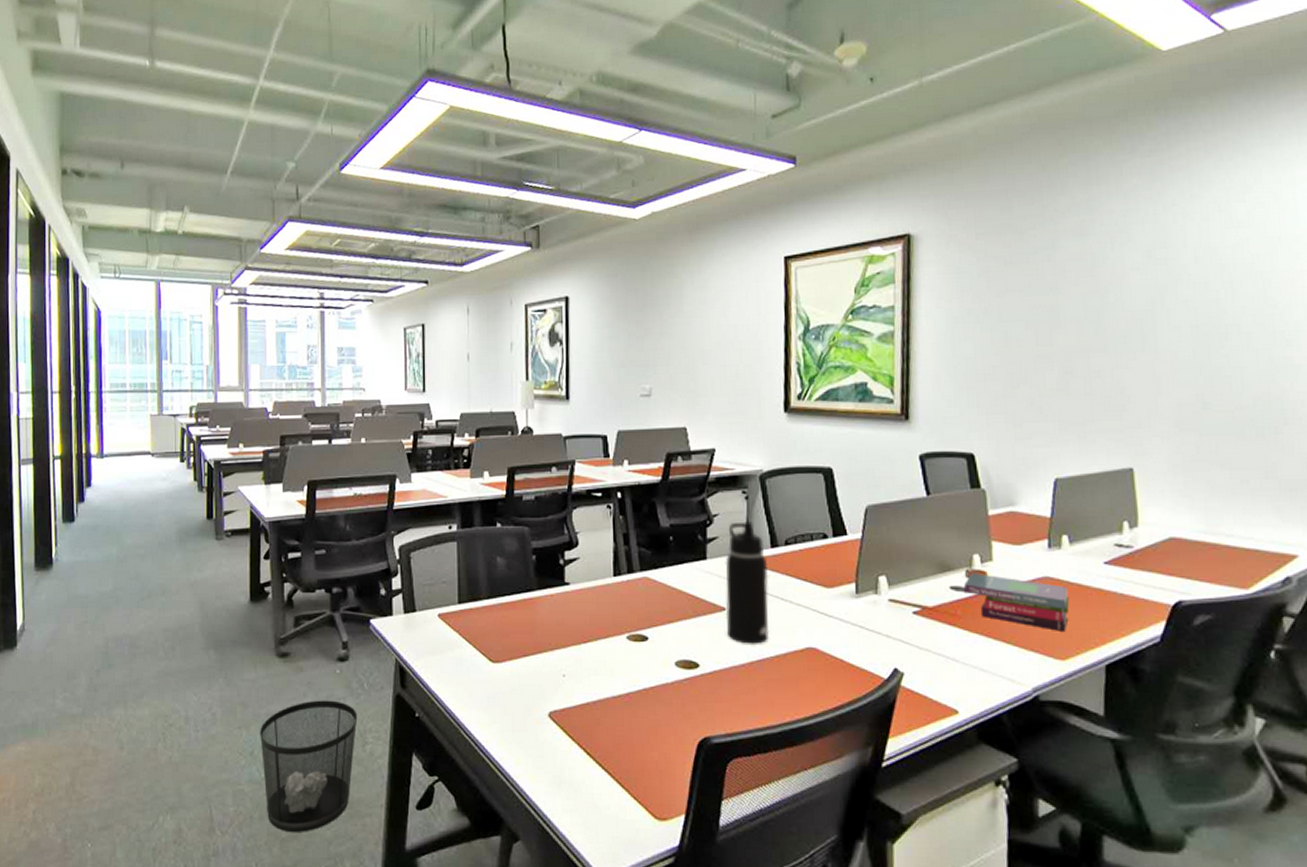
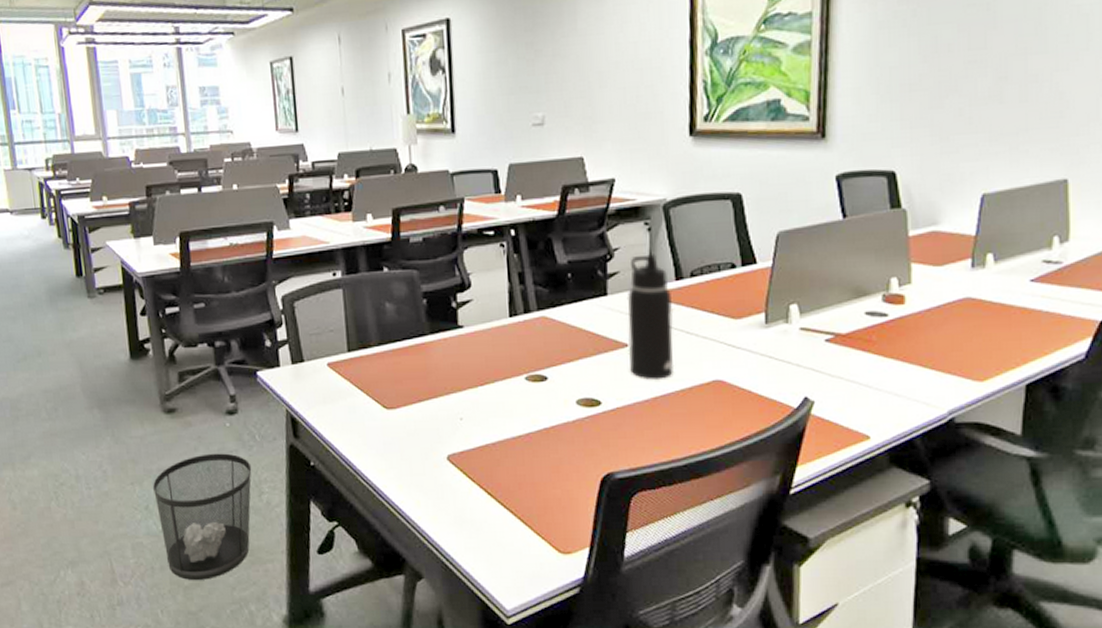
books: present [964,573,1070,631] -> none [880,297,991,353]

